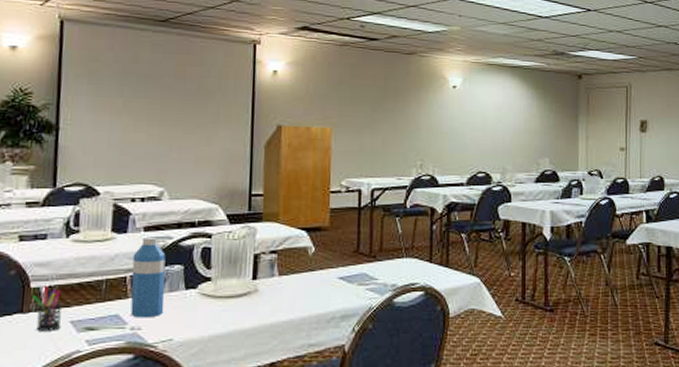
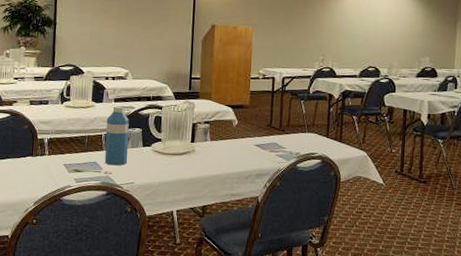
pen holder: present [32,286,62,331] -> none [39,138,58,171]

